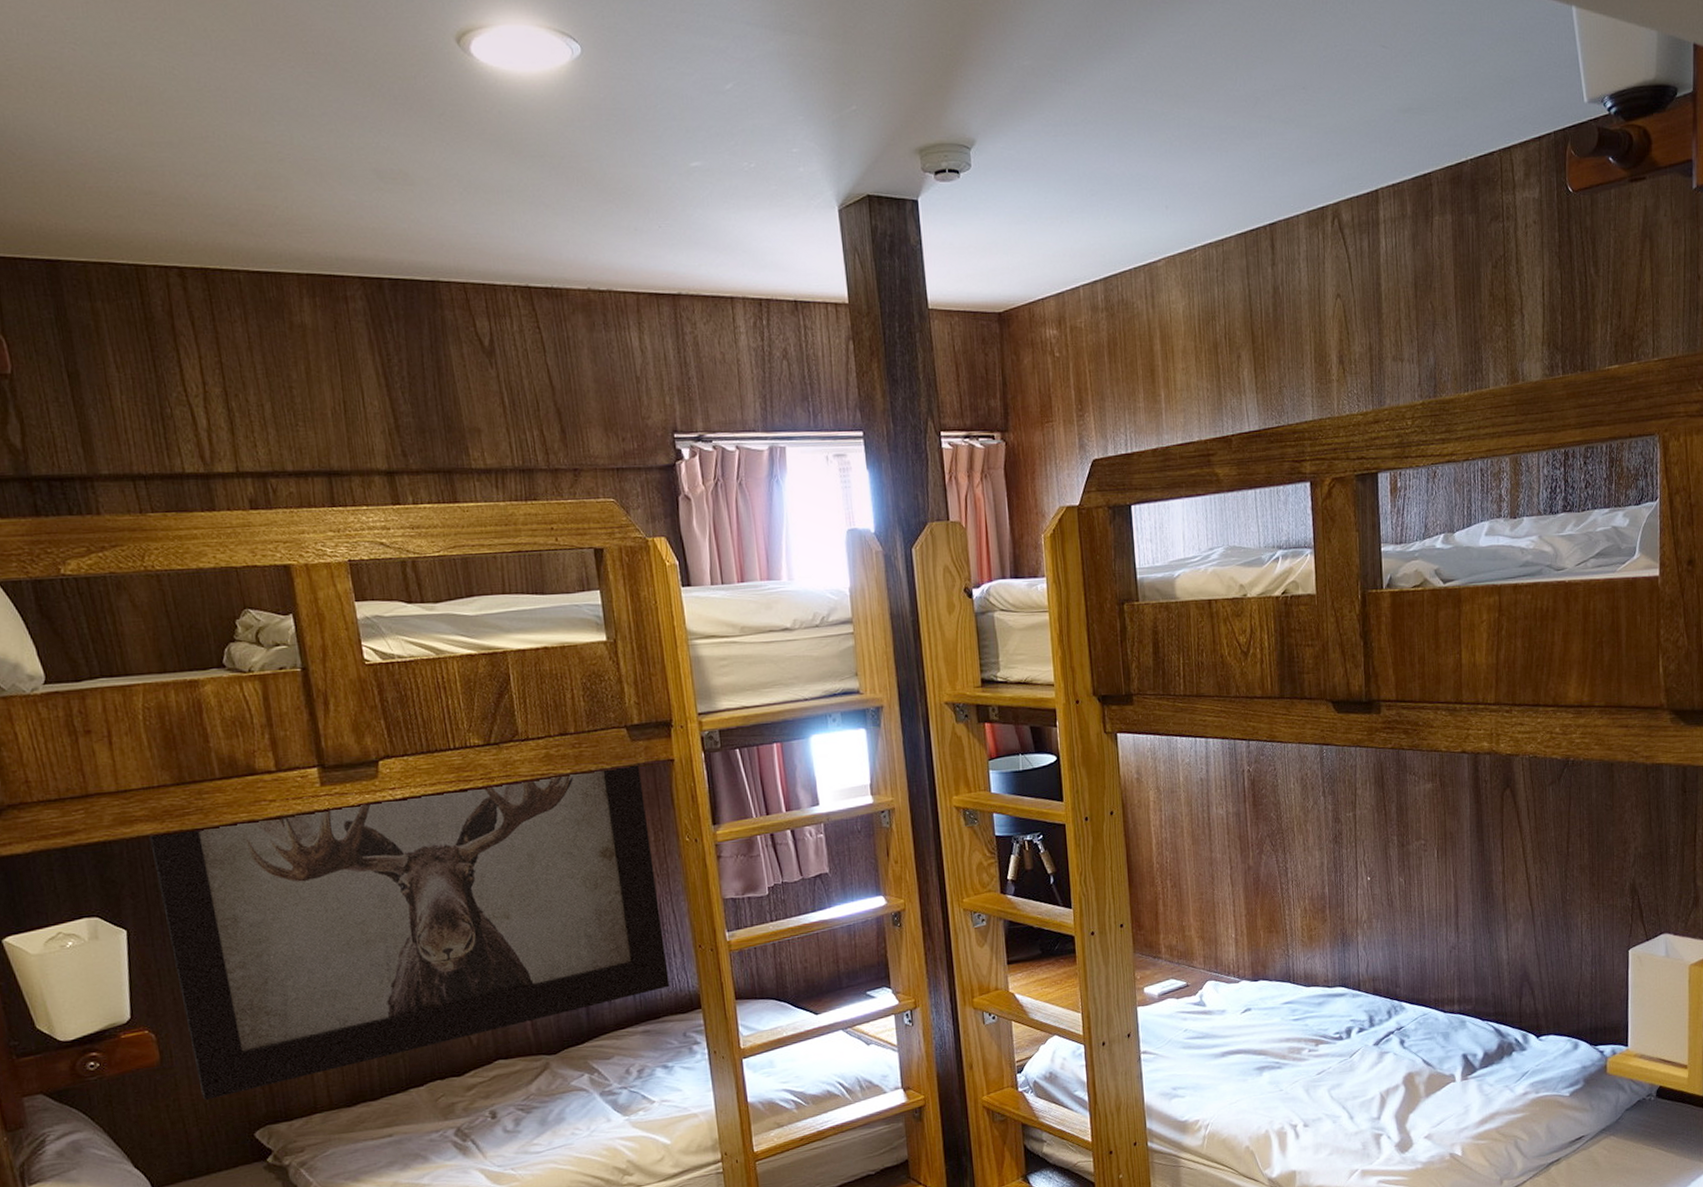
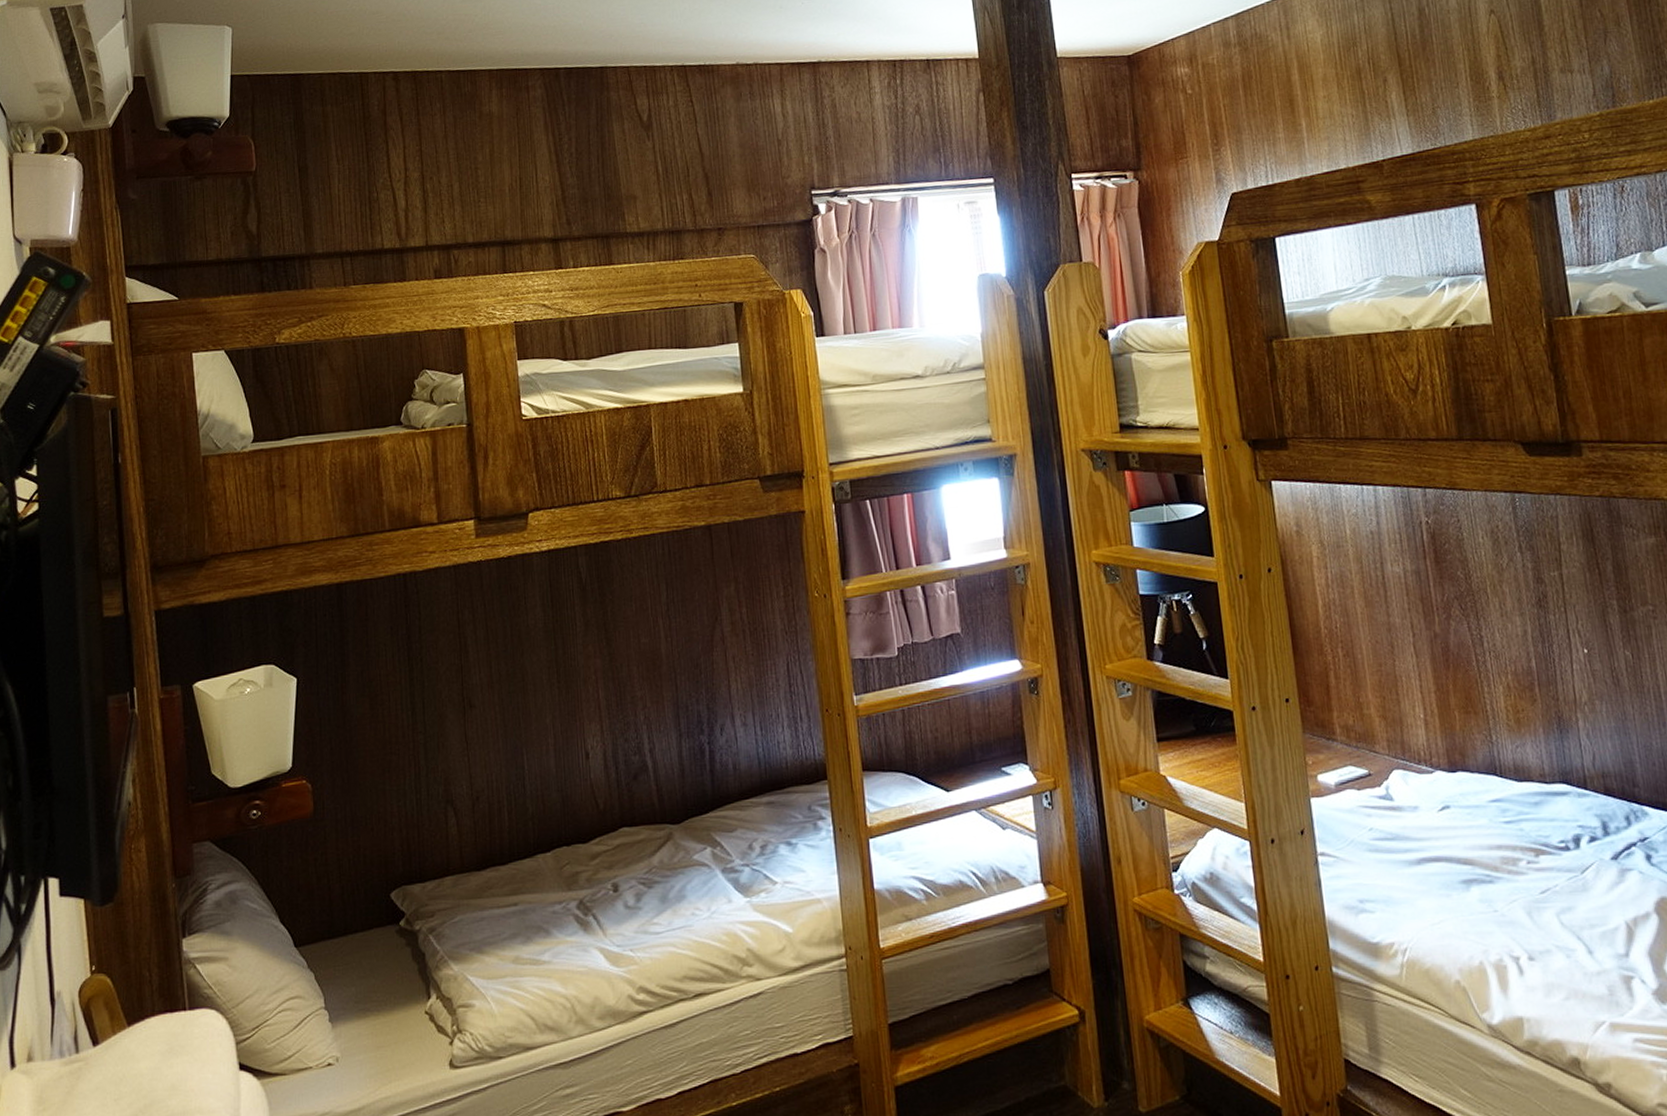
wall art: present [149,763,670,1101] -> none [324,515,795,856]

